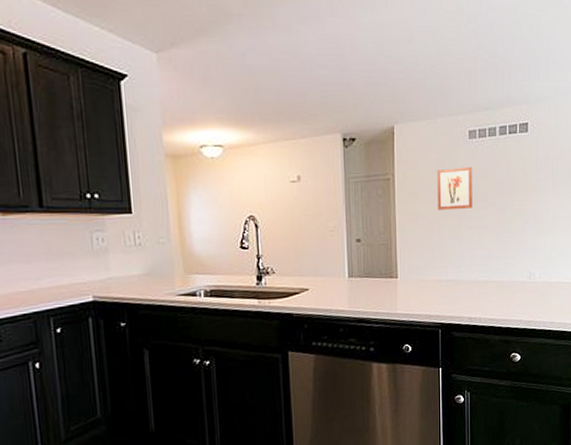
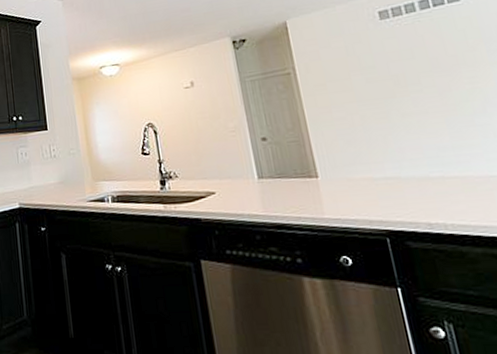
wall art: present [436,166,473,211] -> none [345,48,403,100]

